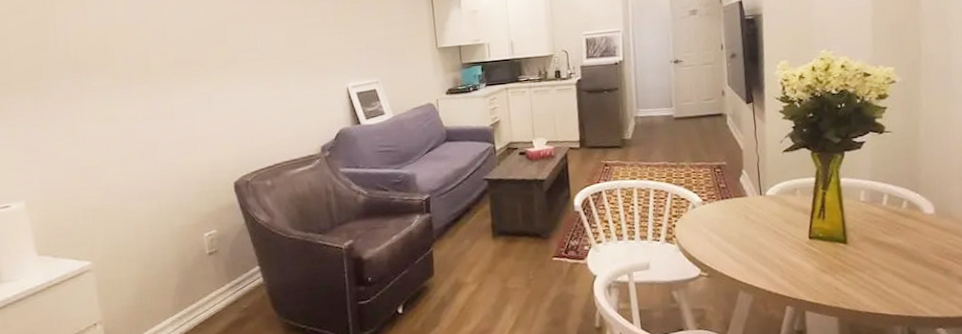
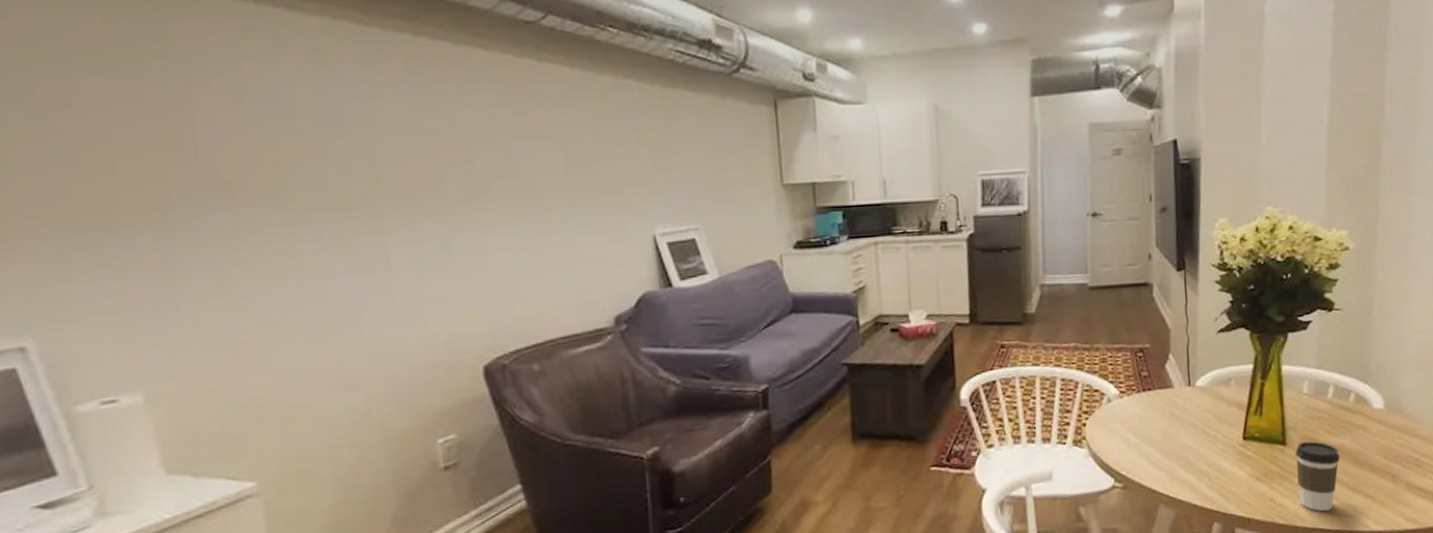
coffee cup: none [855,240,896,300] -> present [1295,441,1340,512]

